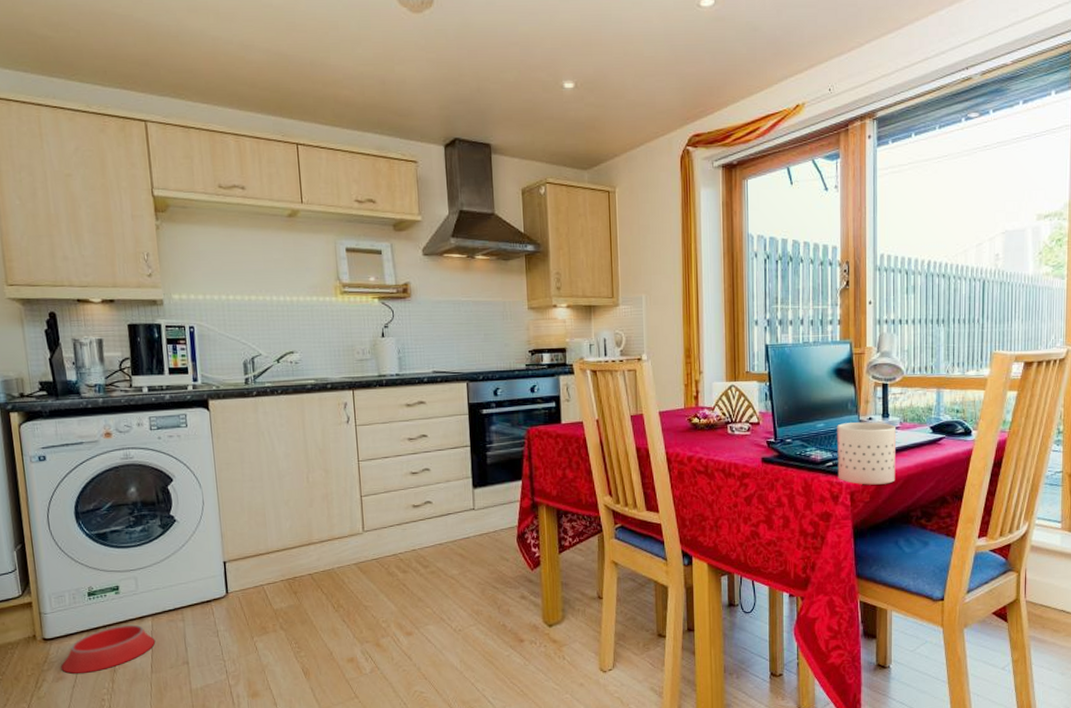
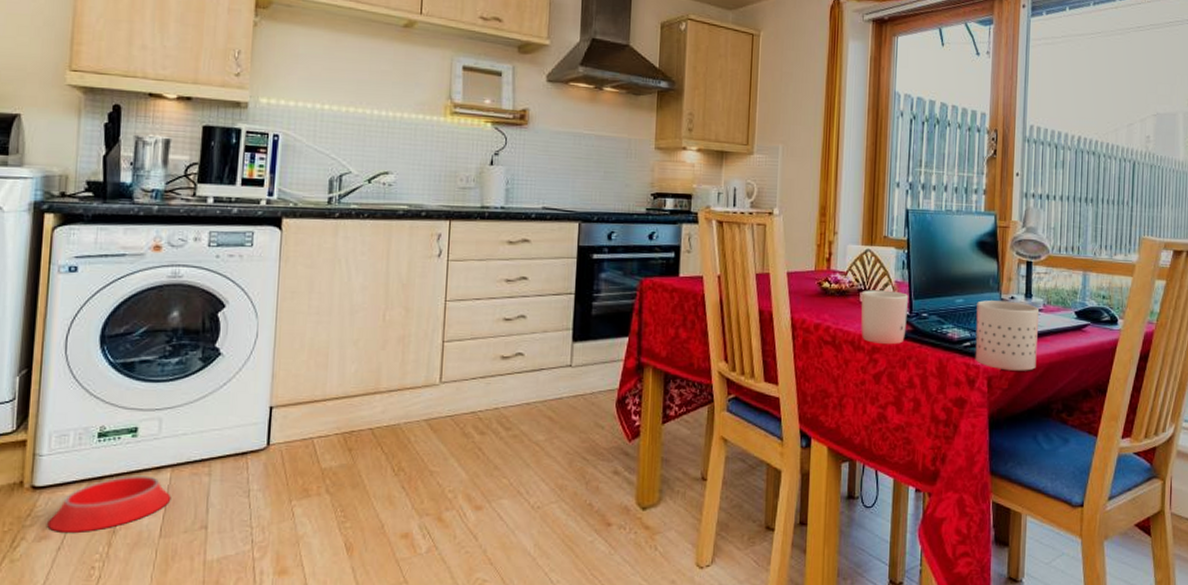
mug: none [728,421,773,470] -> present [860,290,909,345]

